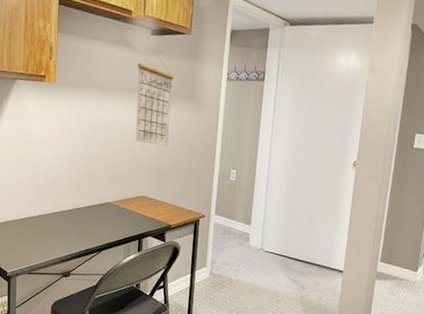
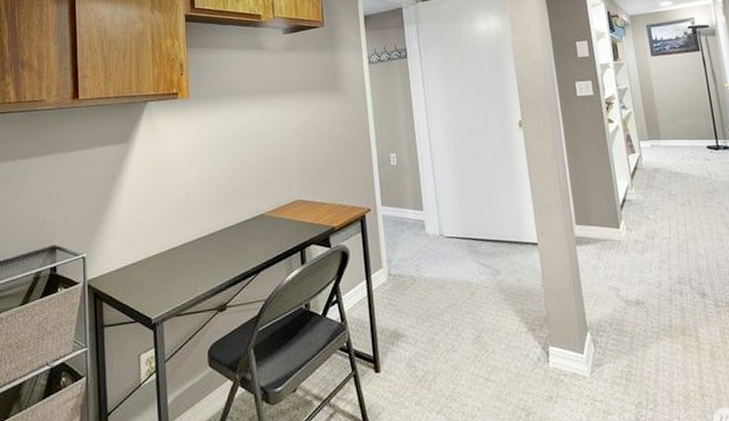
calendar: present [135,52,174,146] -> none [274,50,318,143]

